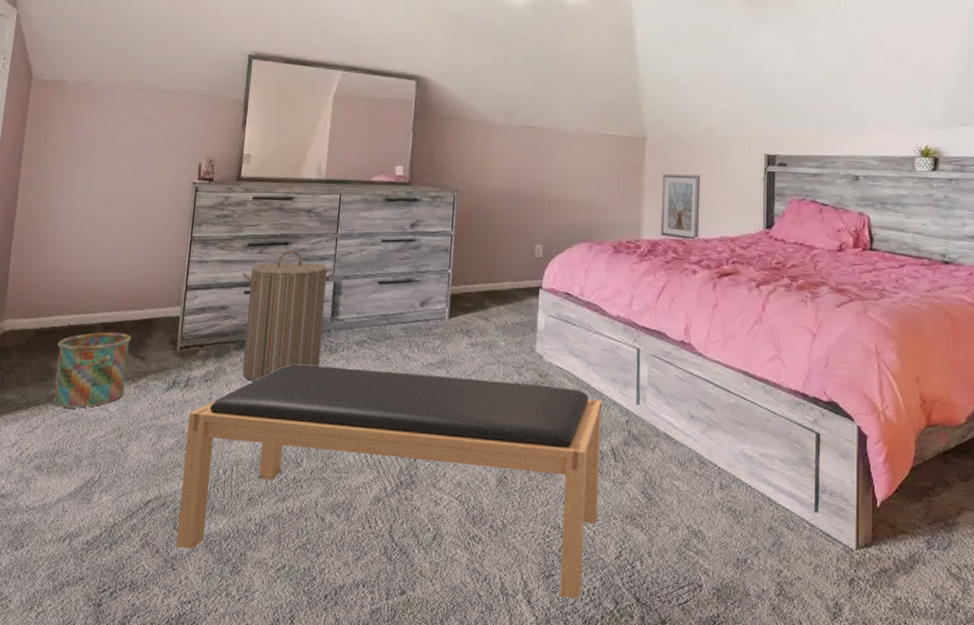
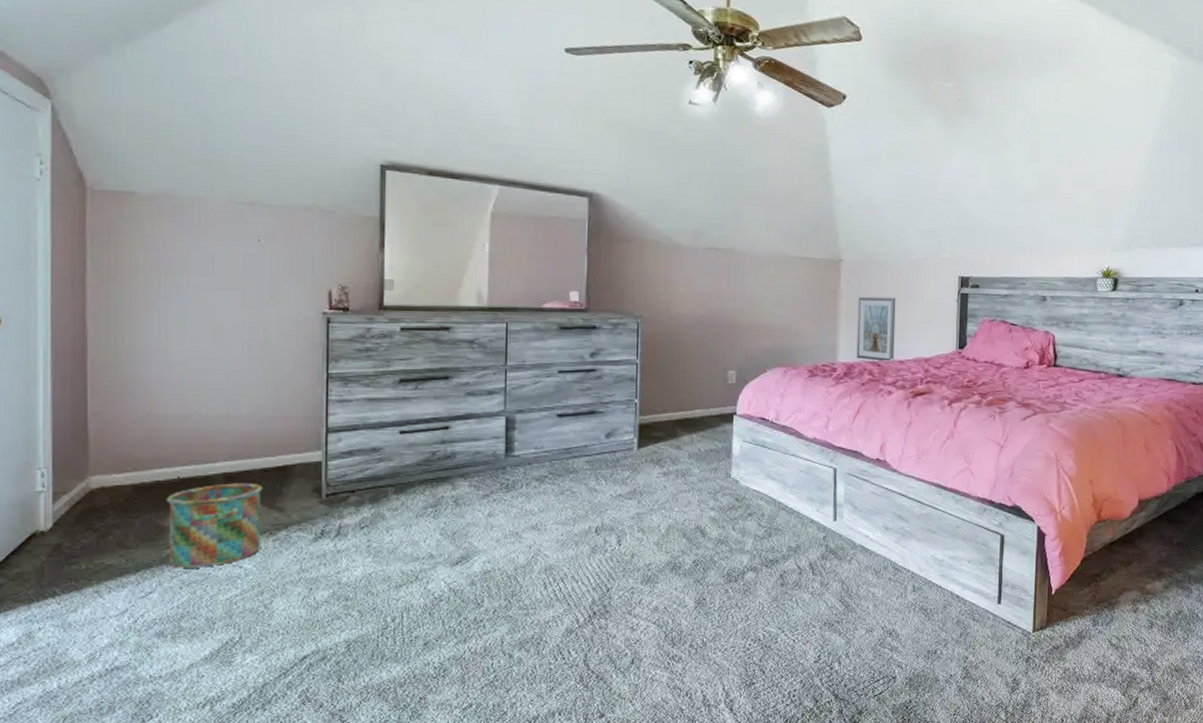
bench: present [177,365,603,599] -> none [342,504,801,703]
laundry hamper: present [242,250,335,381] -> none [395,384,506,525]

